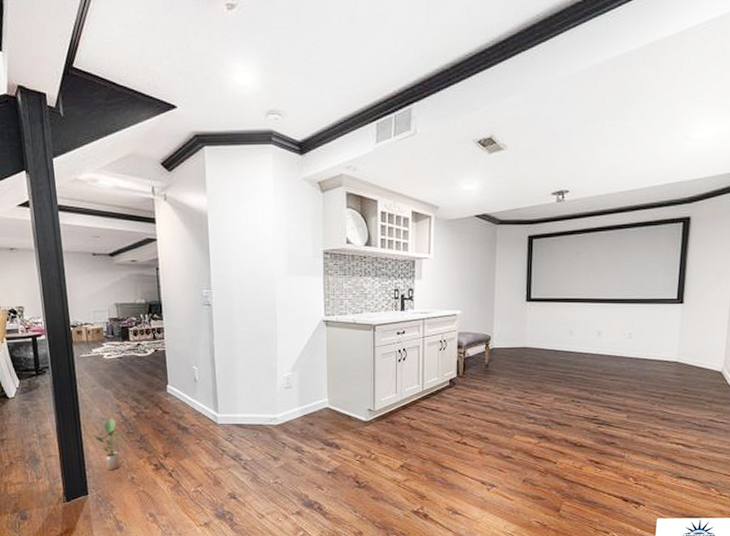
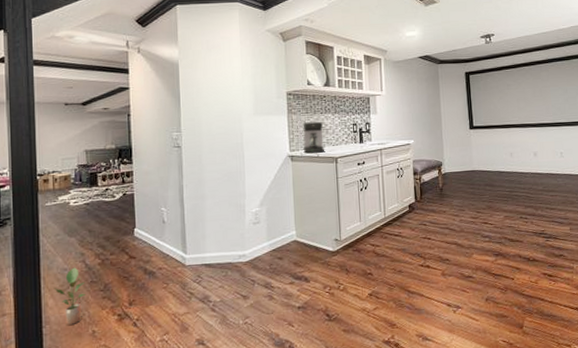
coffee maker: none [339,284,362,319] -> present [303,121,324,154]

